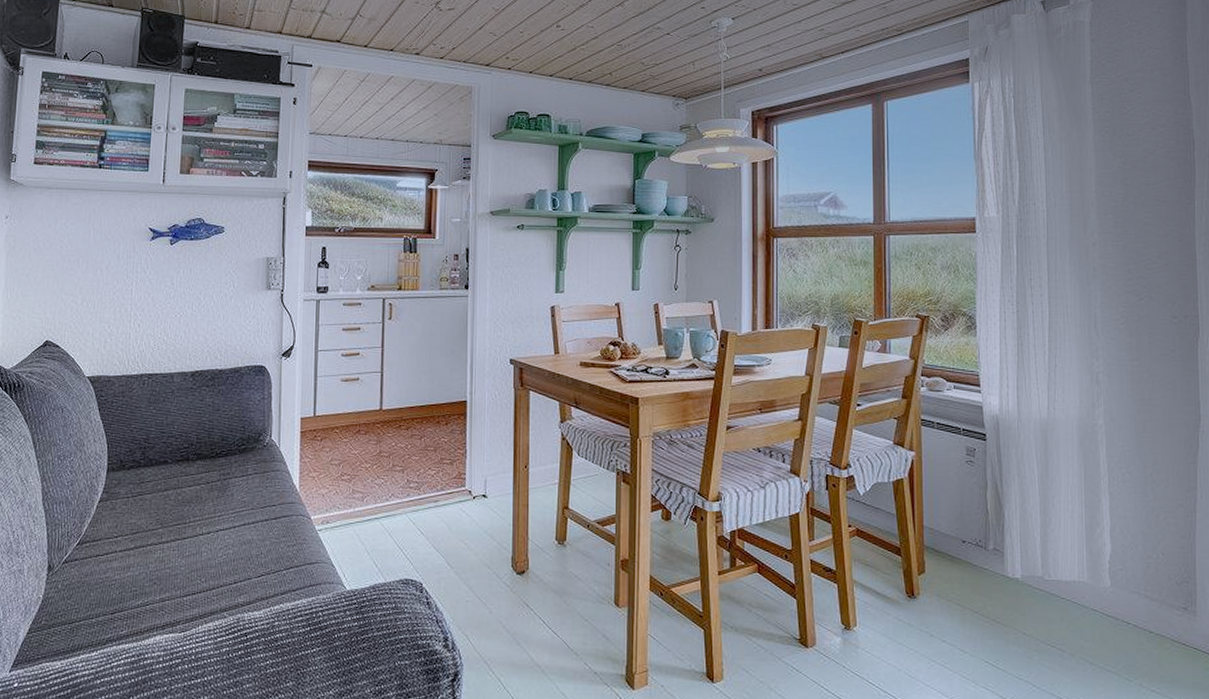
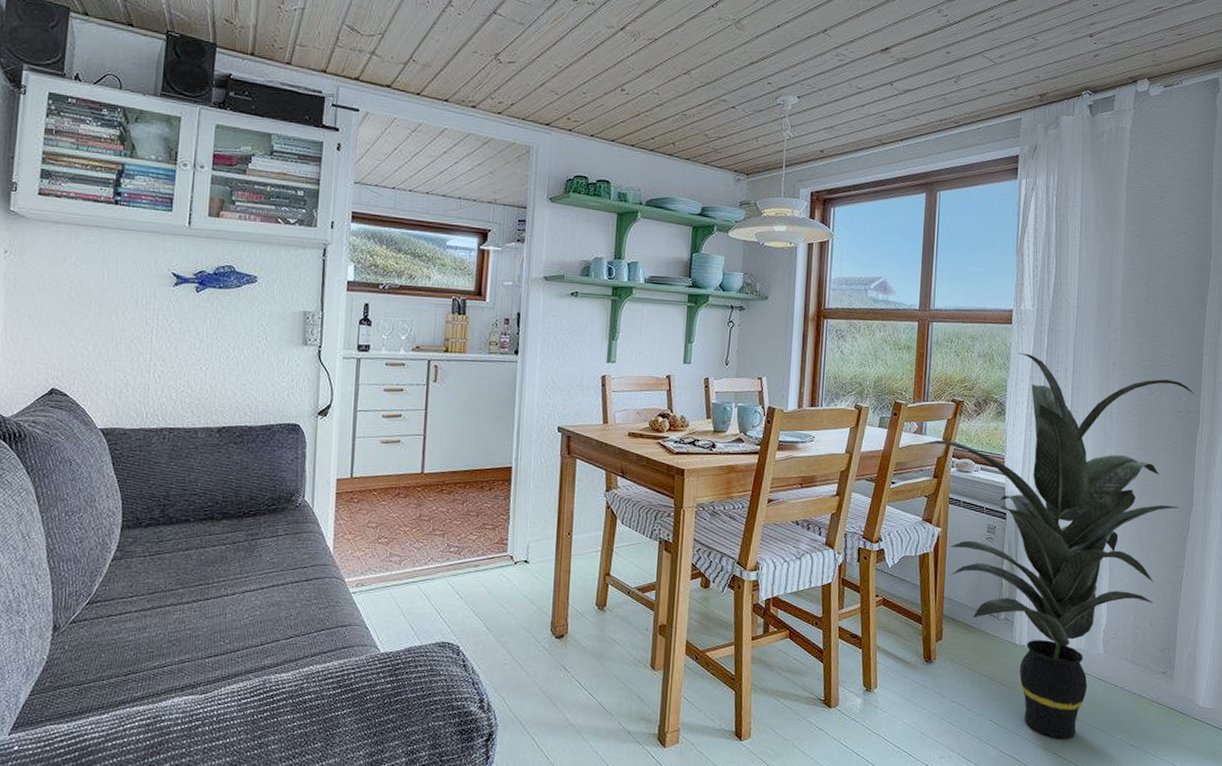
indoor plant: none [888,263,1190,683] -> present [923,353,1195,739]

